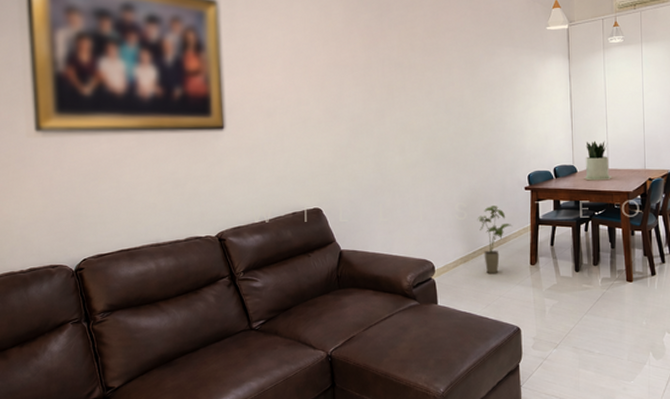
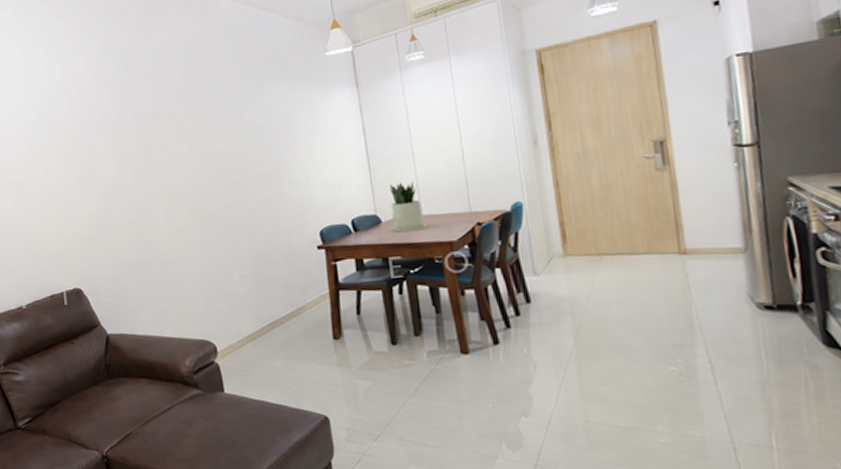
house plant: present [477,206,512,273] -> none [262,271,307,352]

